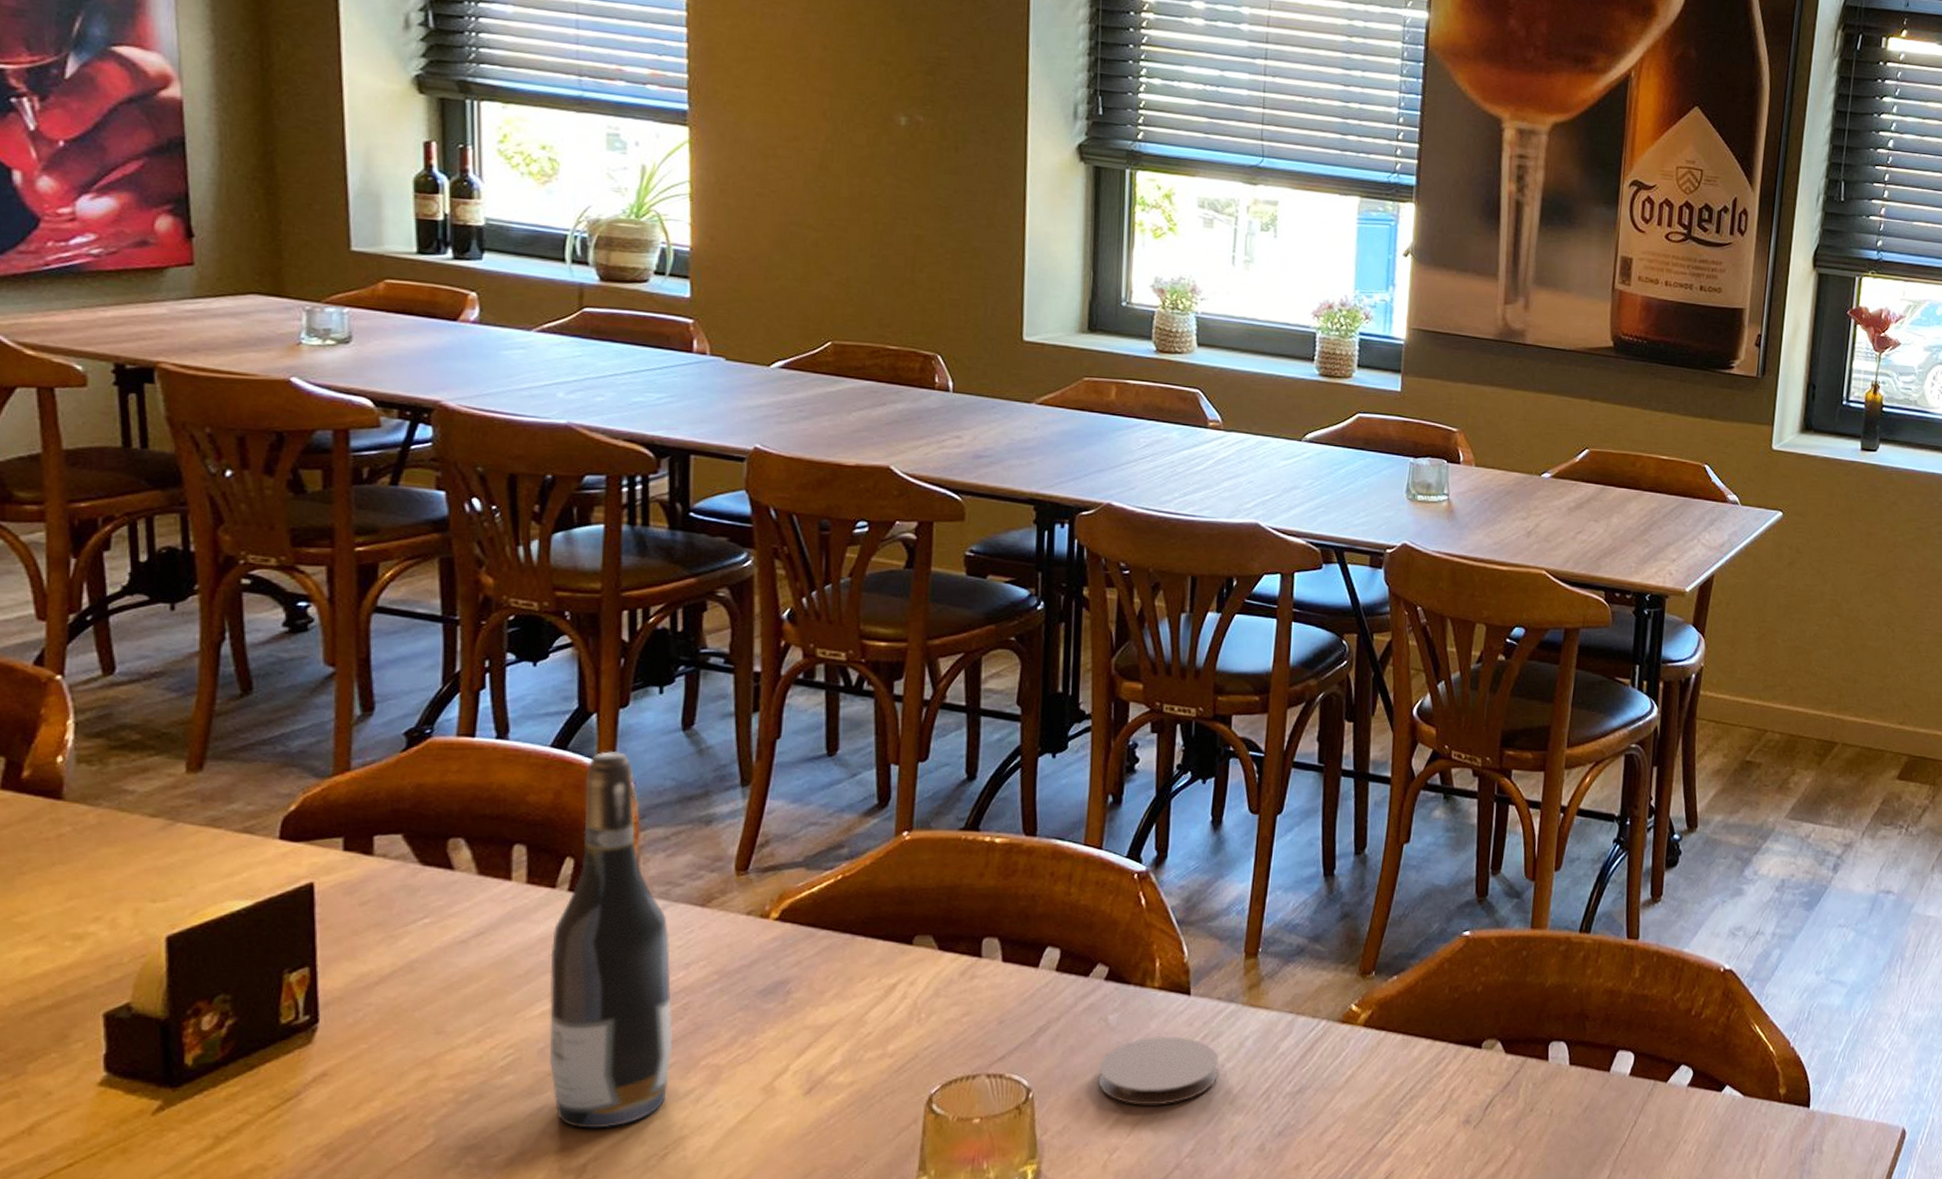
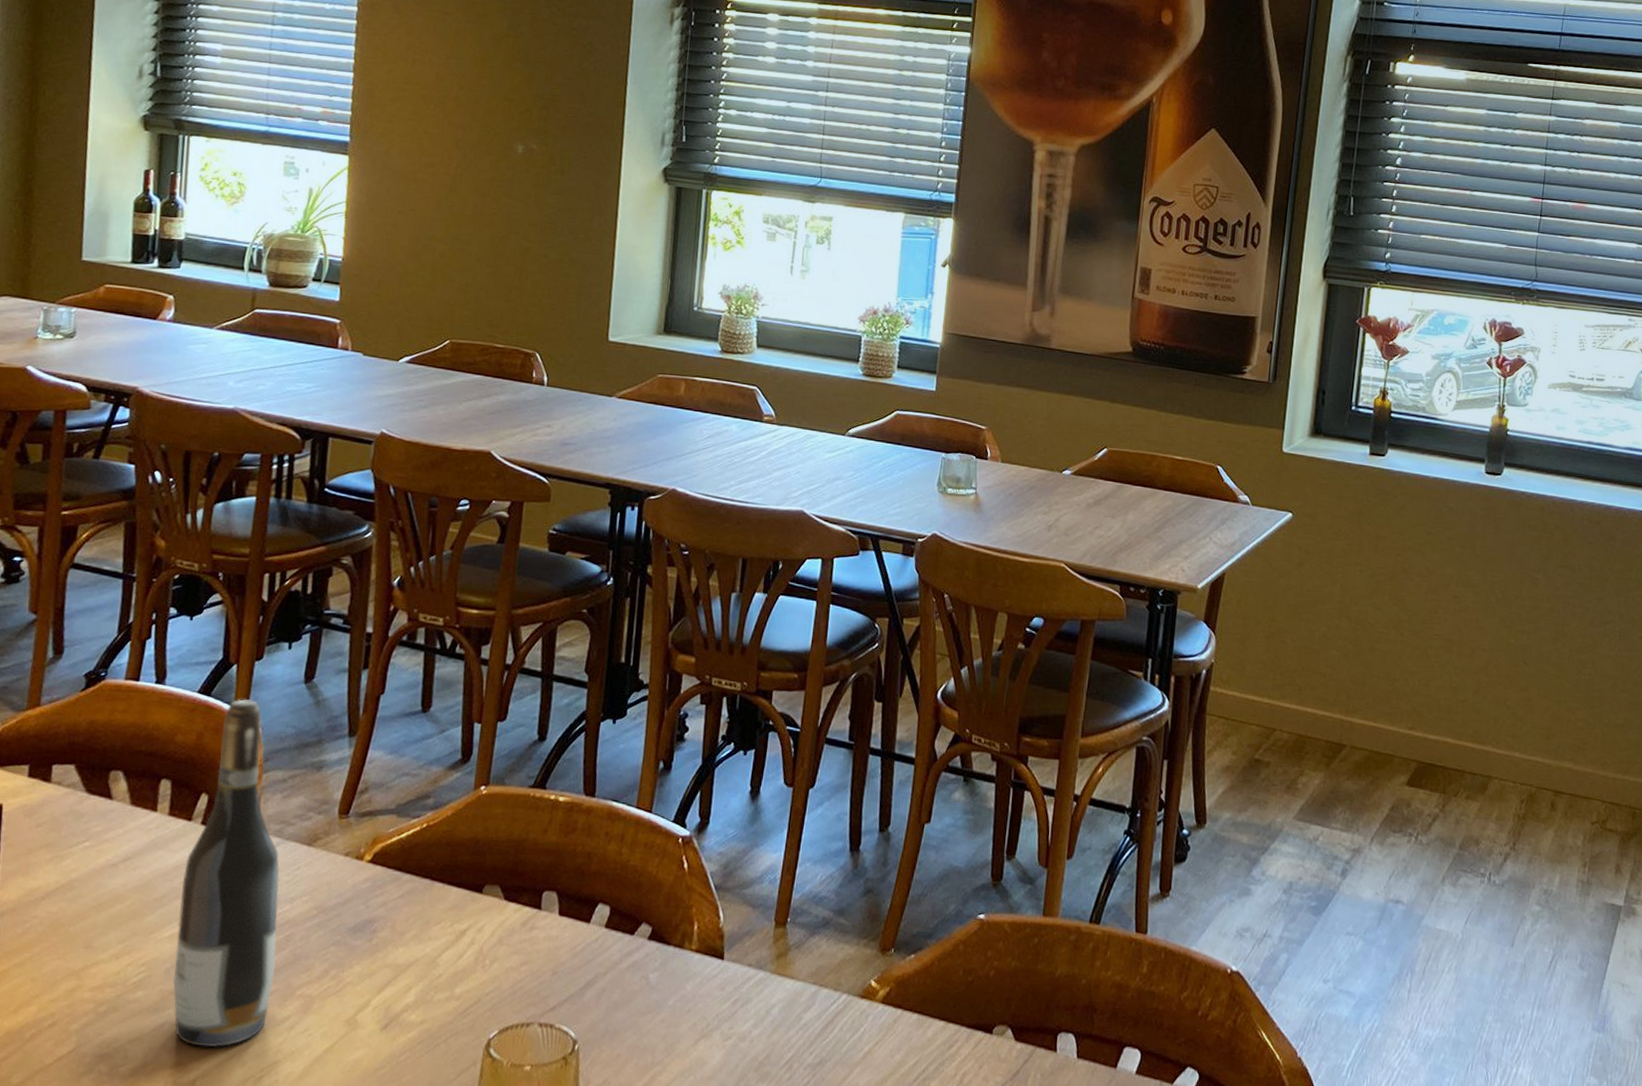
coaster: present [1099,1036,1220,1105] -> none [638,998,747,1067]

